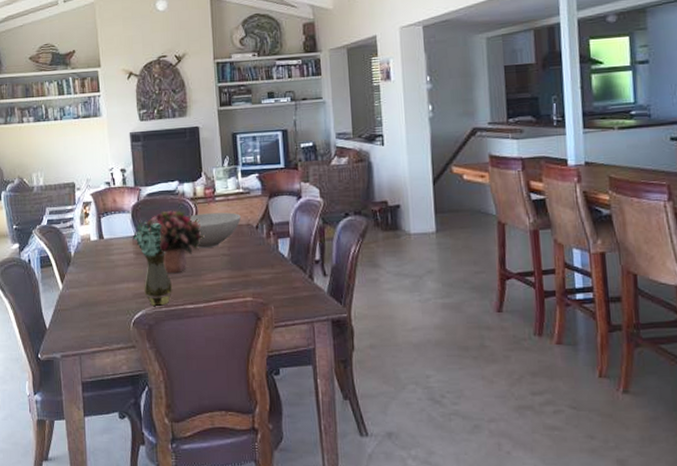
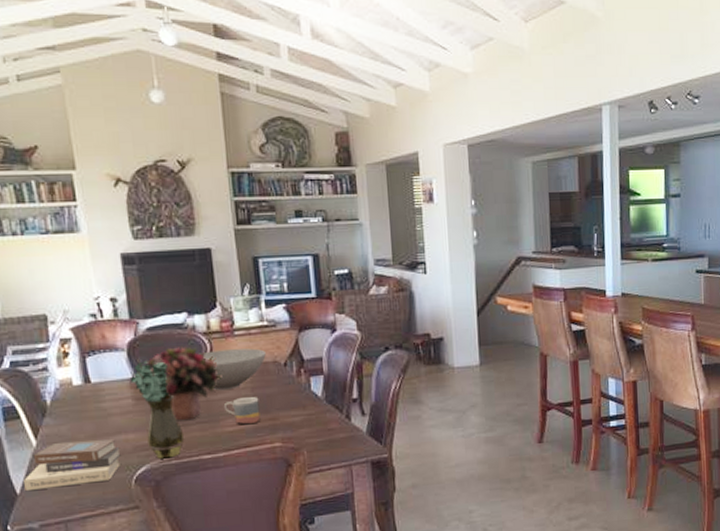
books: none [52,287,123,327] -> present [24,439,121,492]
mug: none [205,255,235,280] -> present [223,397,261,425]

